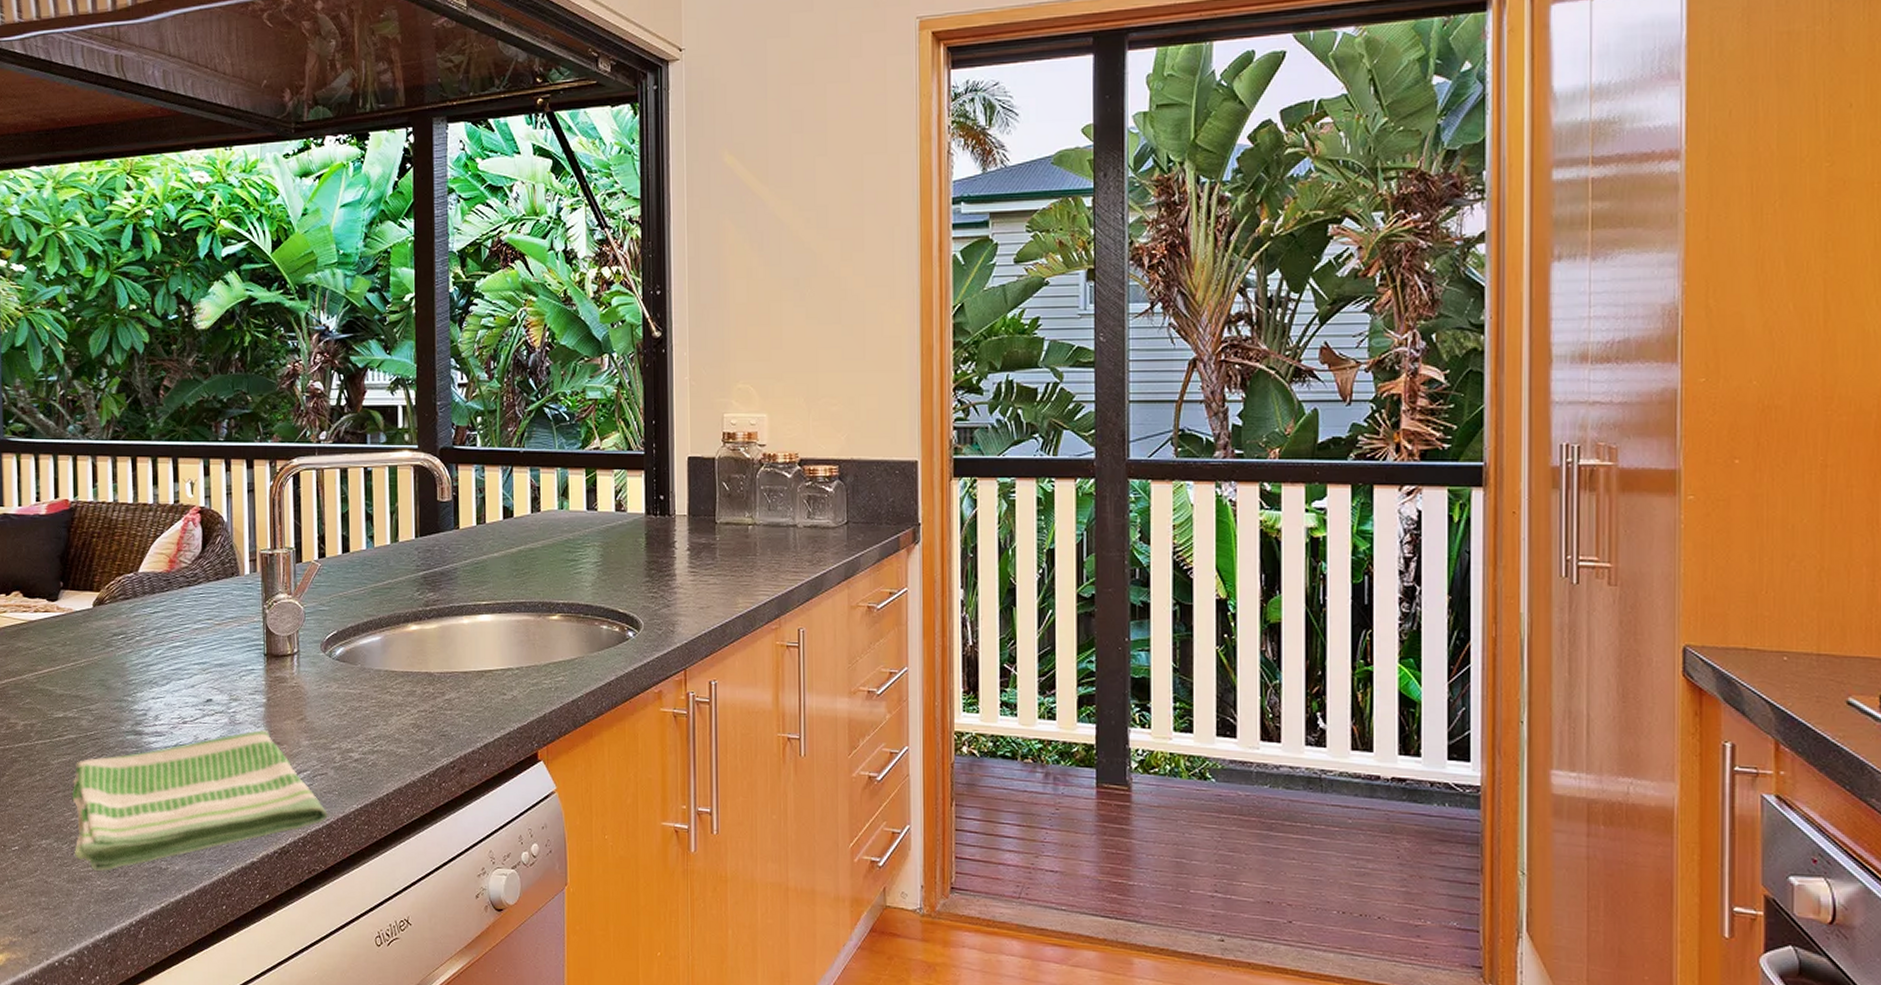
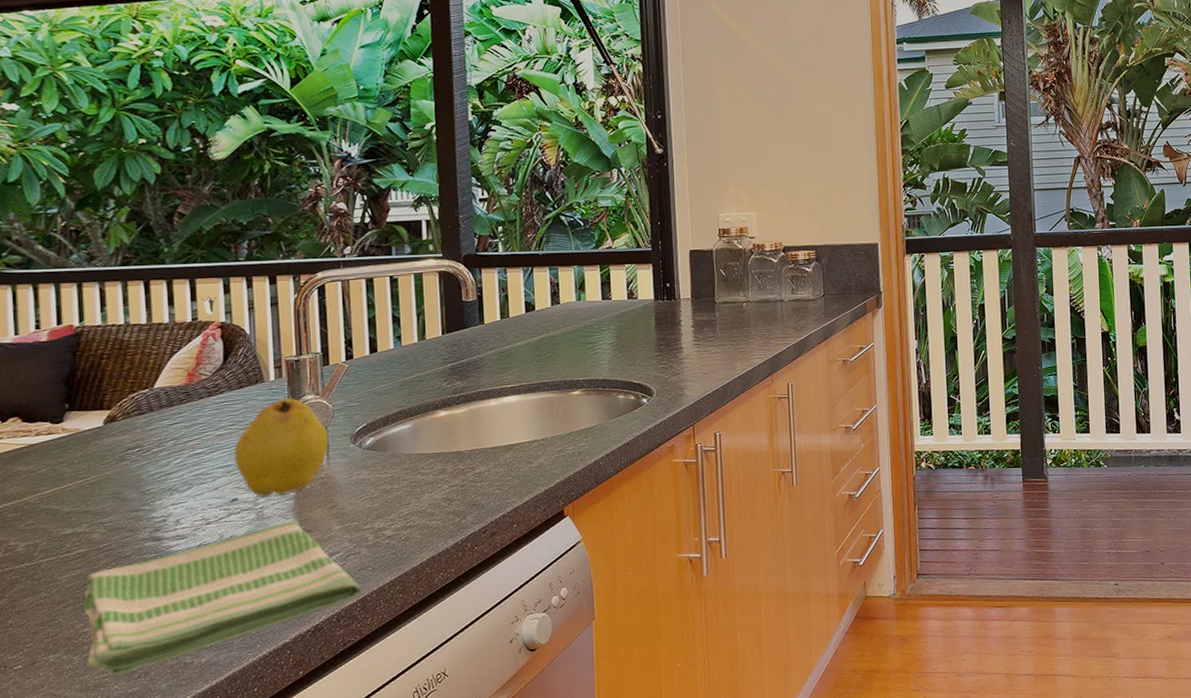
fruit: none [209,596,299,701] -> present [234,398,328,497]

